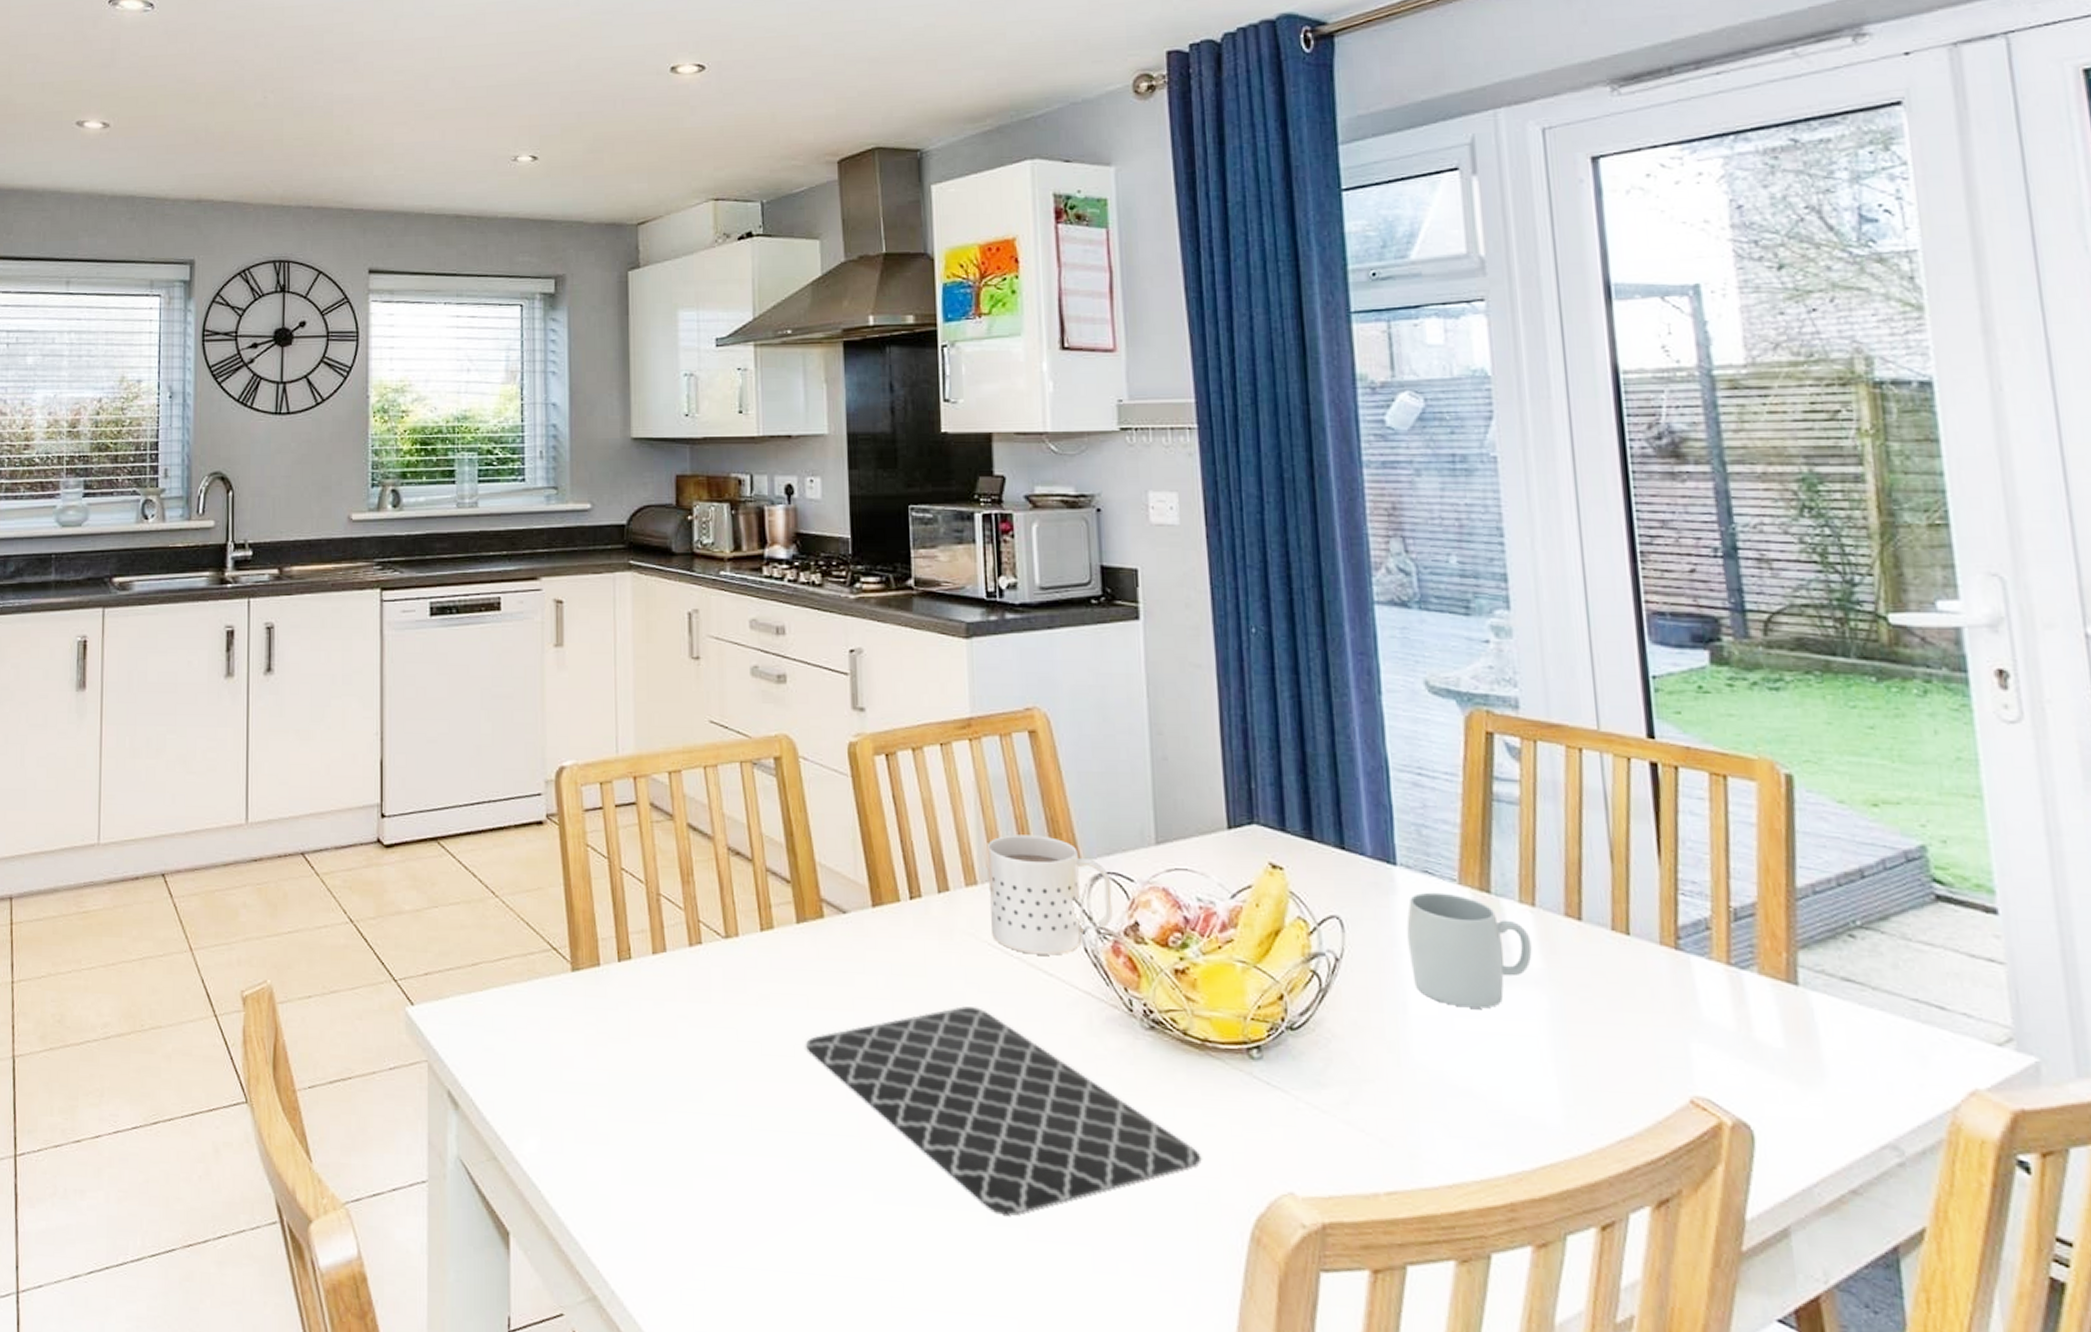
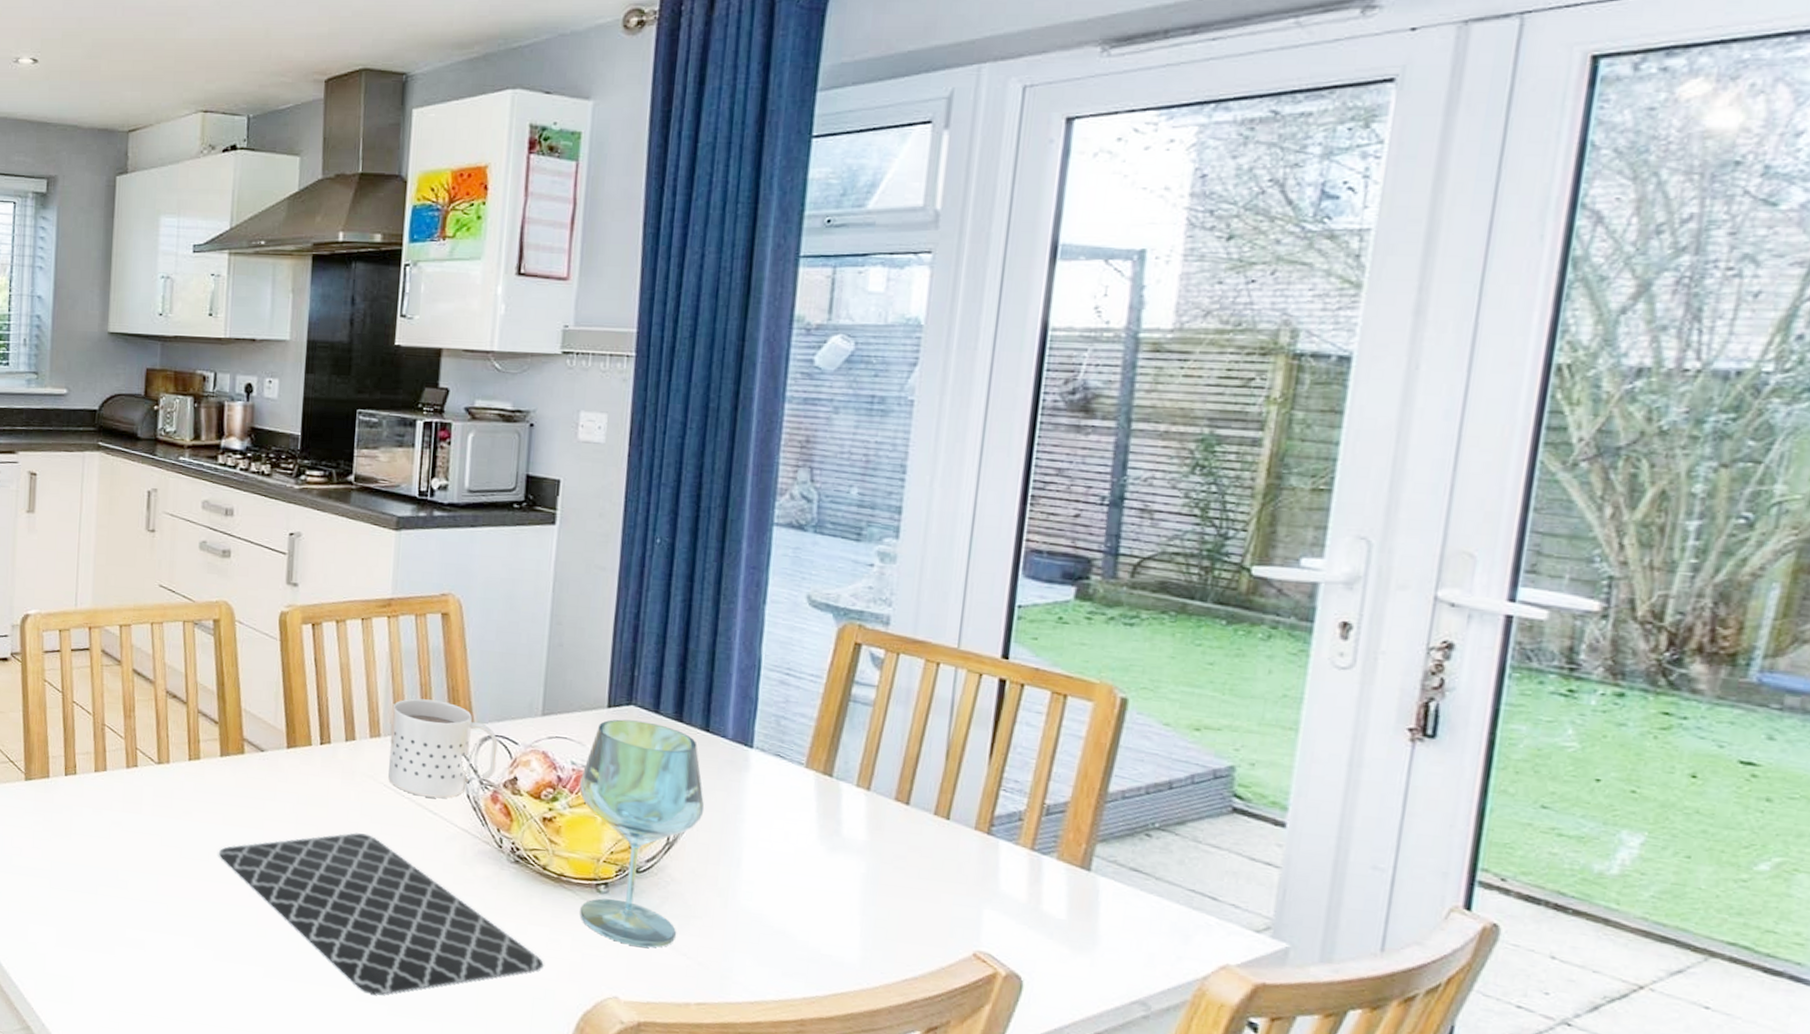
wine glass: none [1209,842,1355,1125] -> present [579,719,705,948]
mug: present [1406,892,1532,1009] -> none [750,771,861,869]

